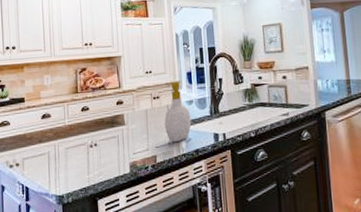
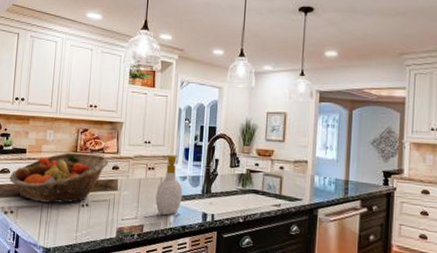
fruit basket: none [9,92,113,150] -> present [8,152,110,203]

